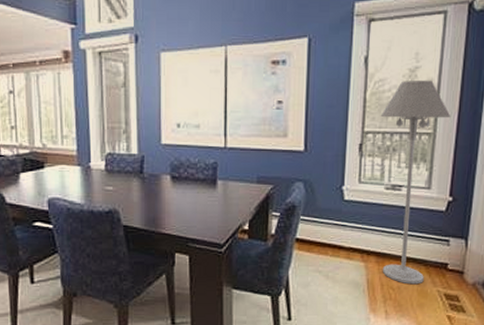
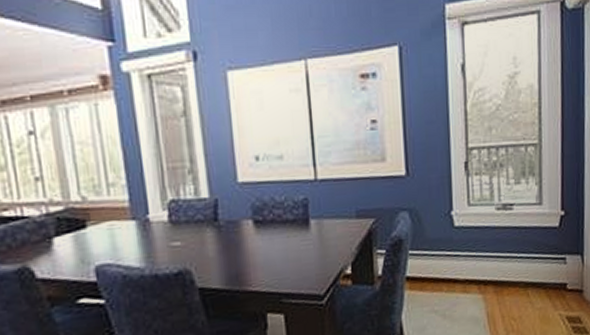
floor lamp: present [380,80,451,285] -> none [483,86,555,312]

